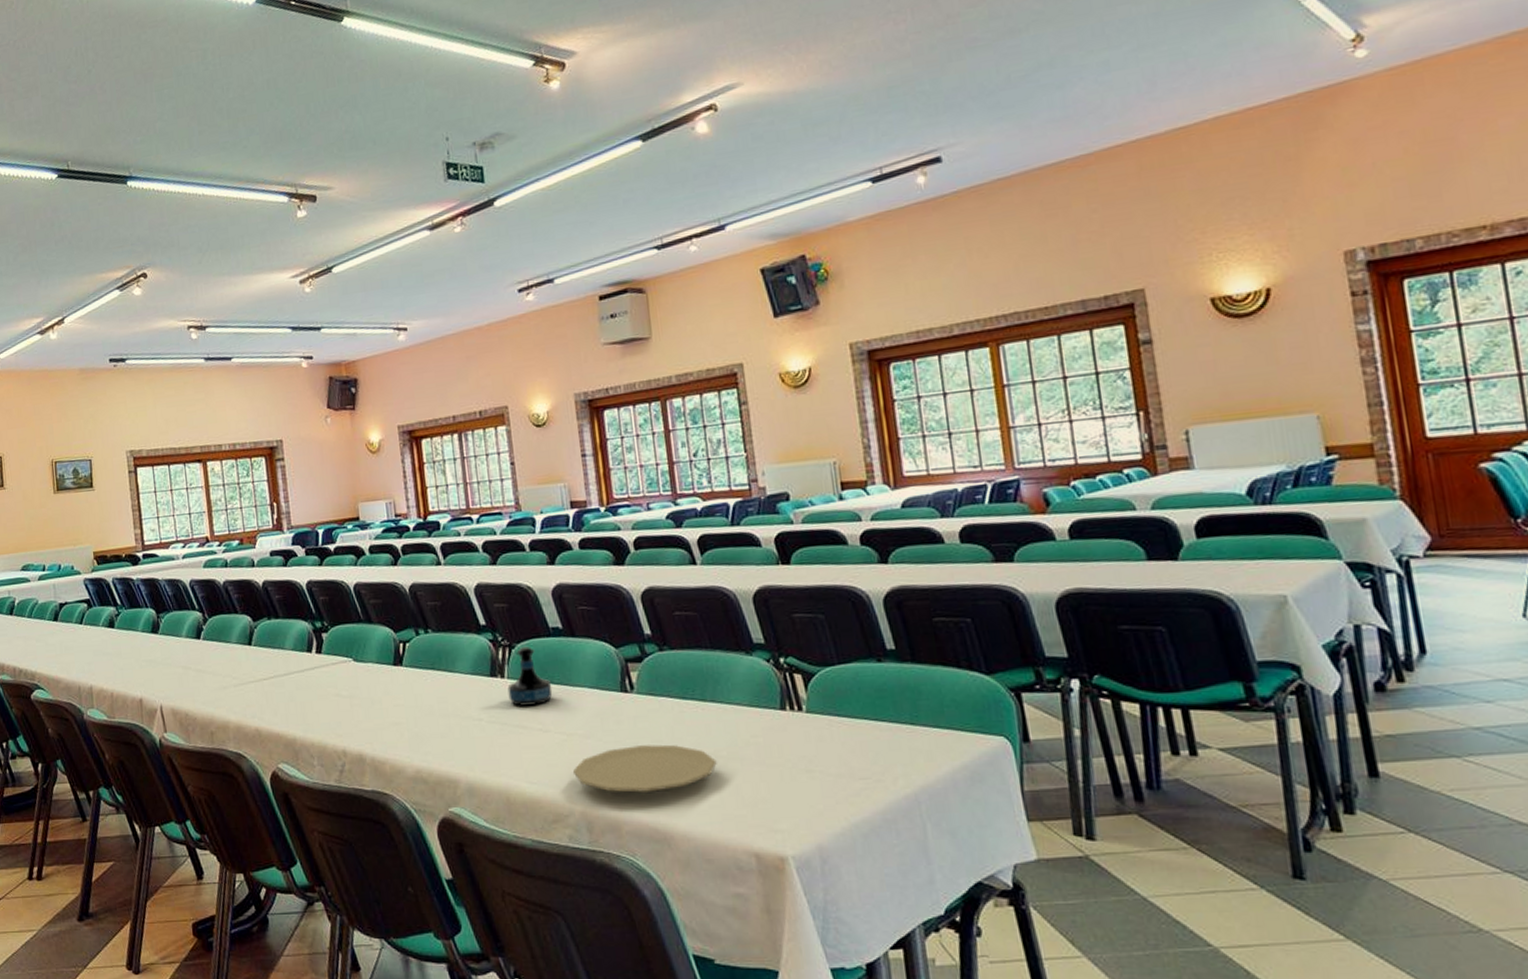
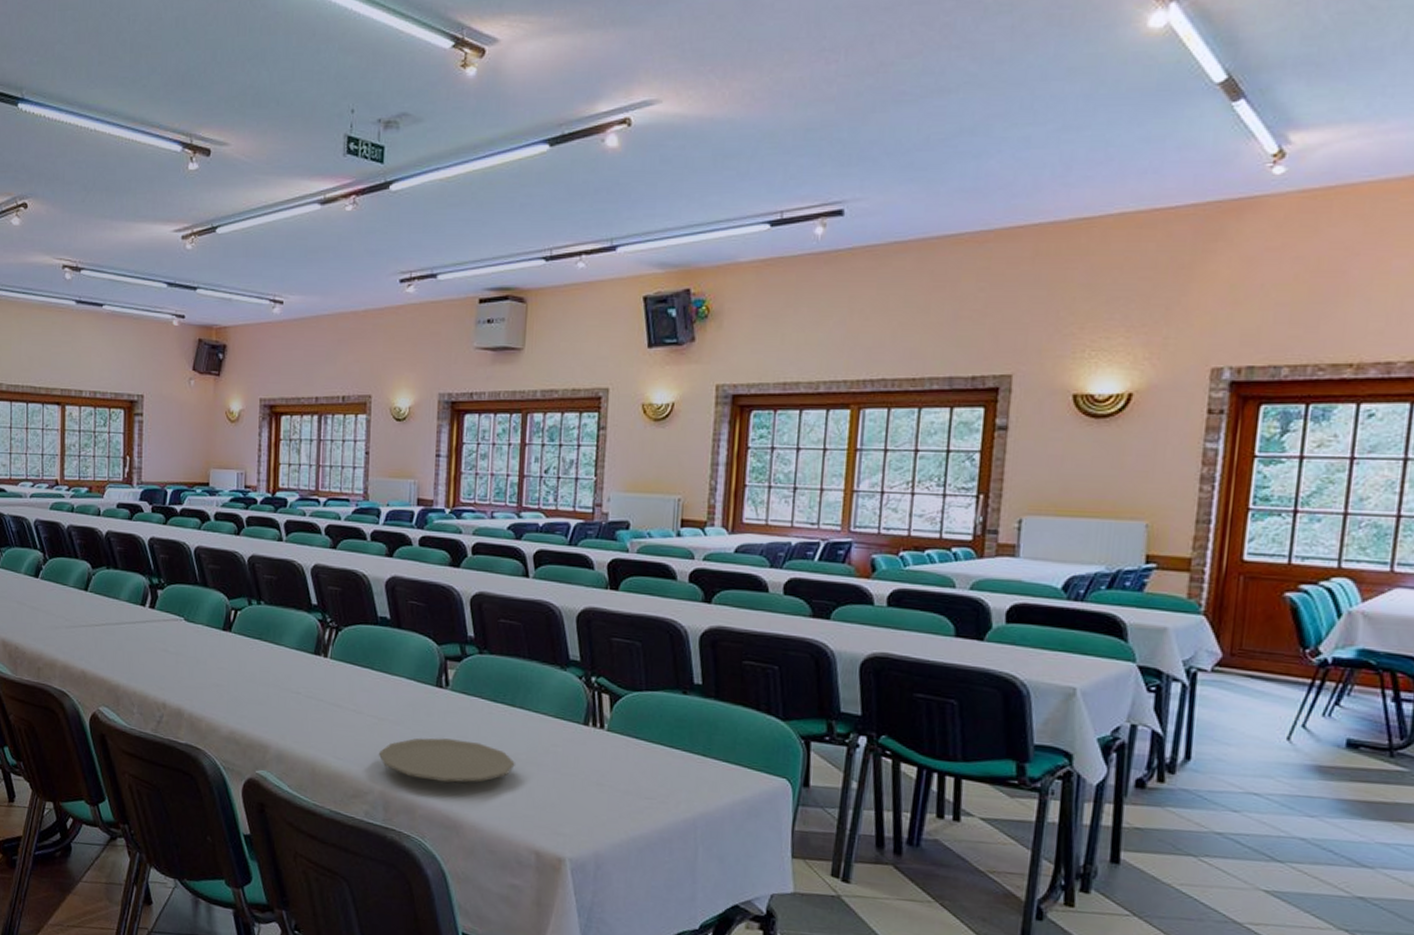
tequila bottle: present [507,647,553,706] -> none [328,631,372,688]

